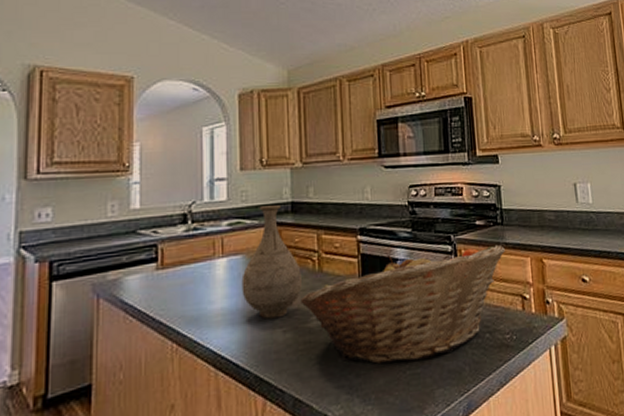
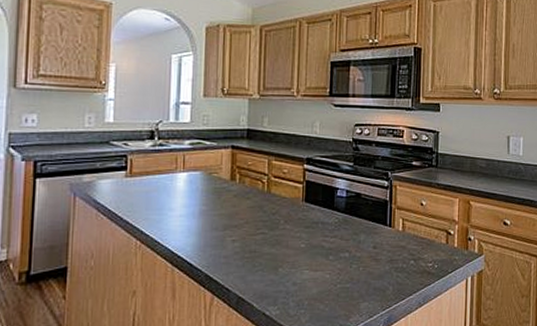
vase: present [241,205,303,319] -> none [198,130,253,229]
fruit basket: present [300,244,505,364] -> none [249,183,436,277]

